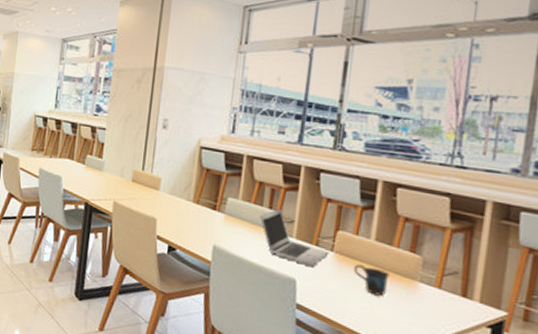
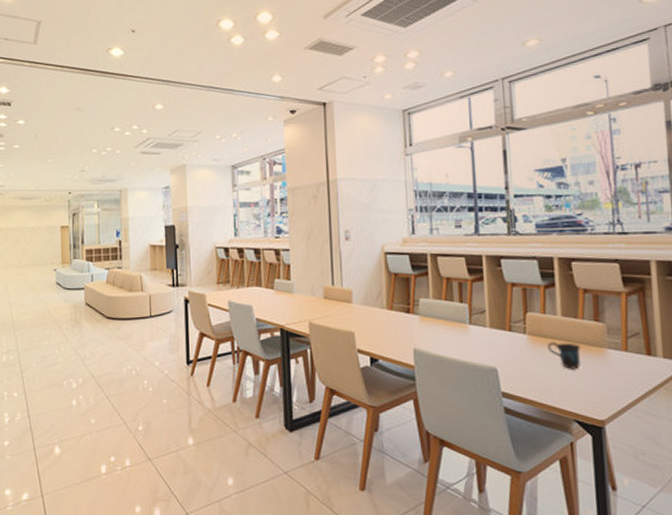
laptop: present [259,208,329,268] -> none [452,301,522,354]

